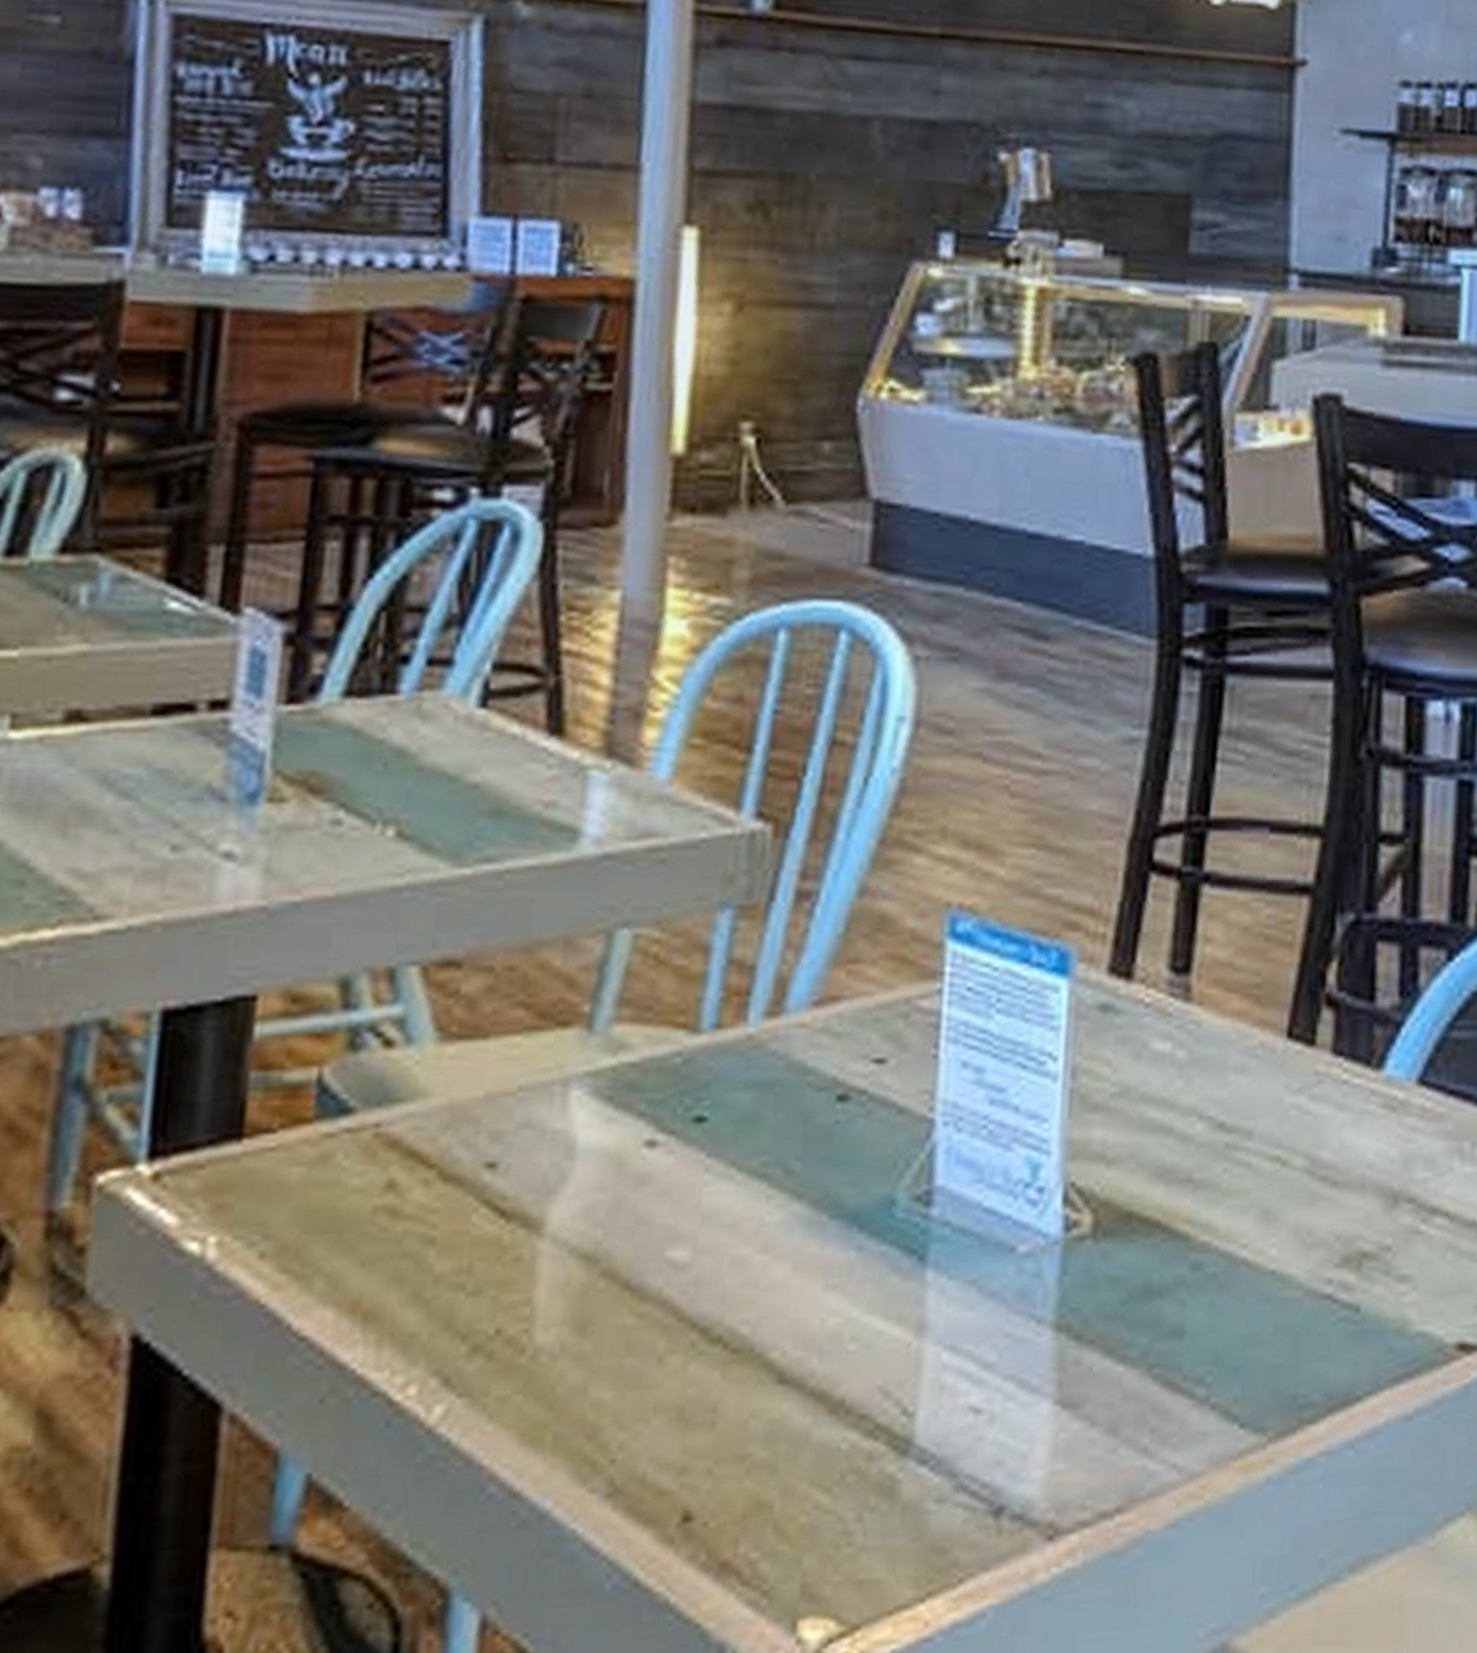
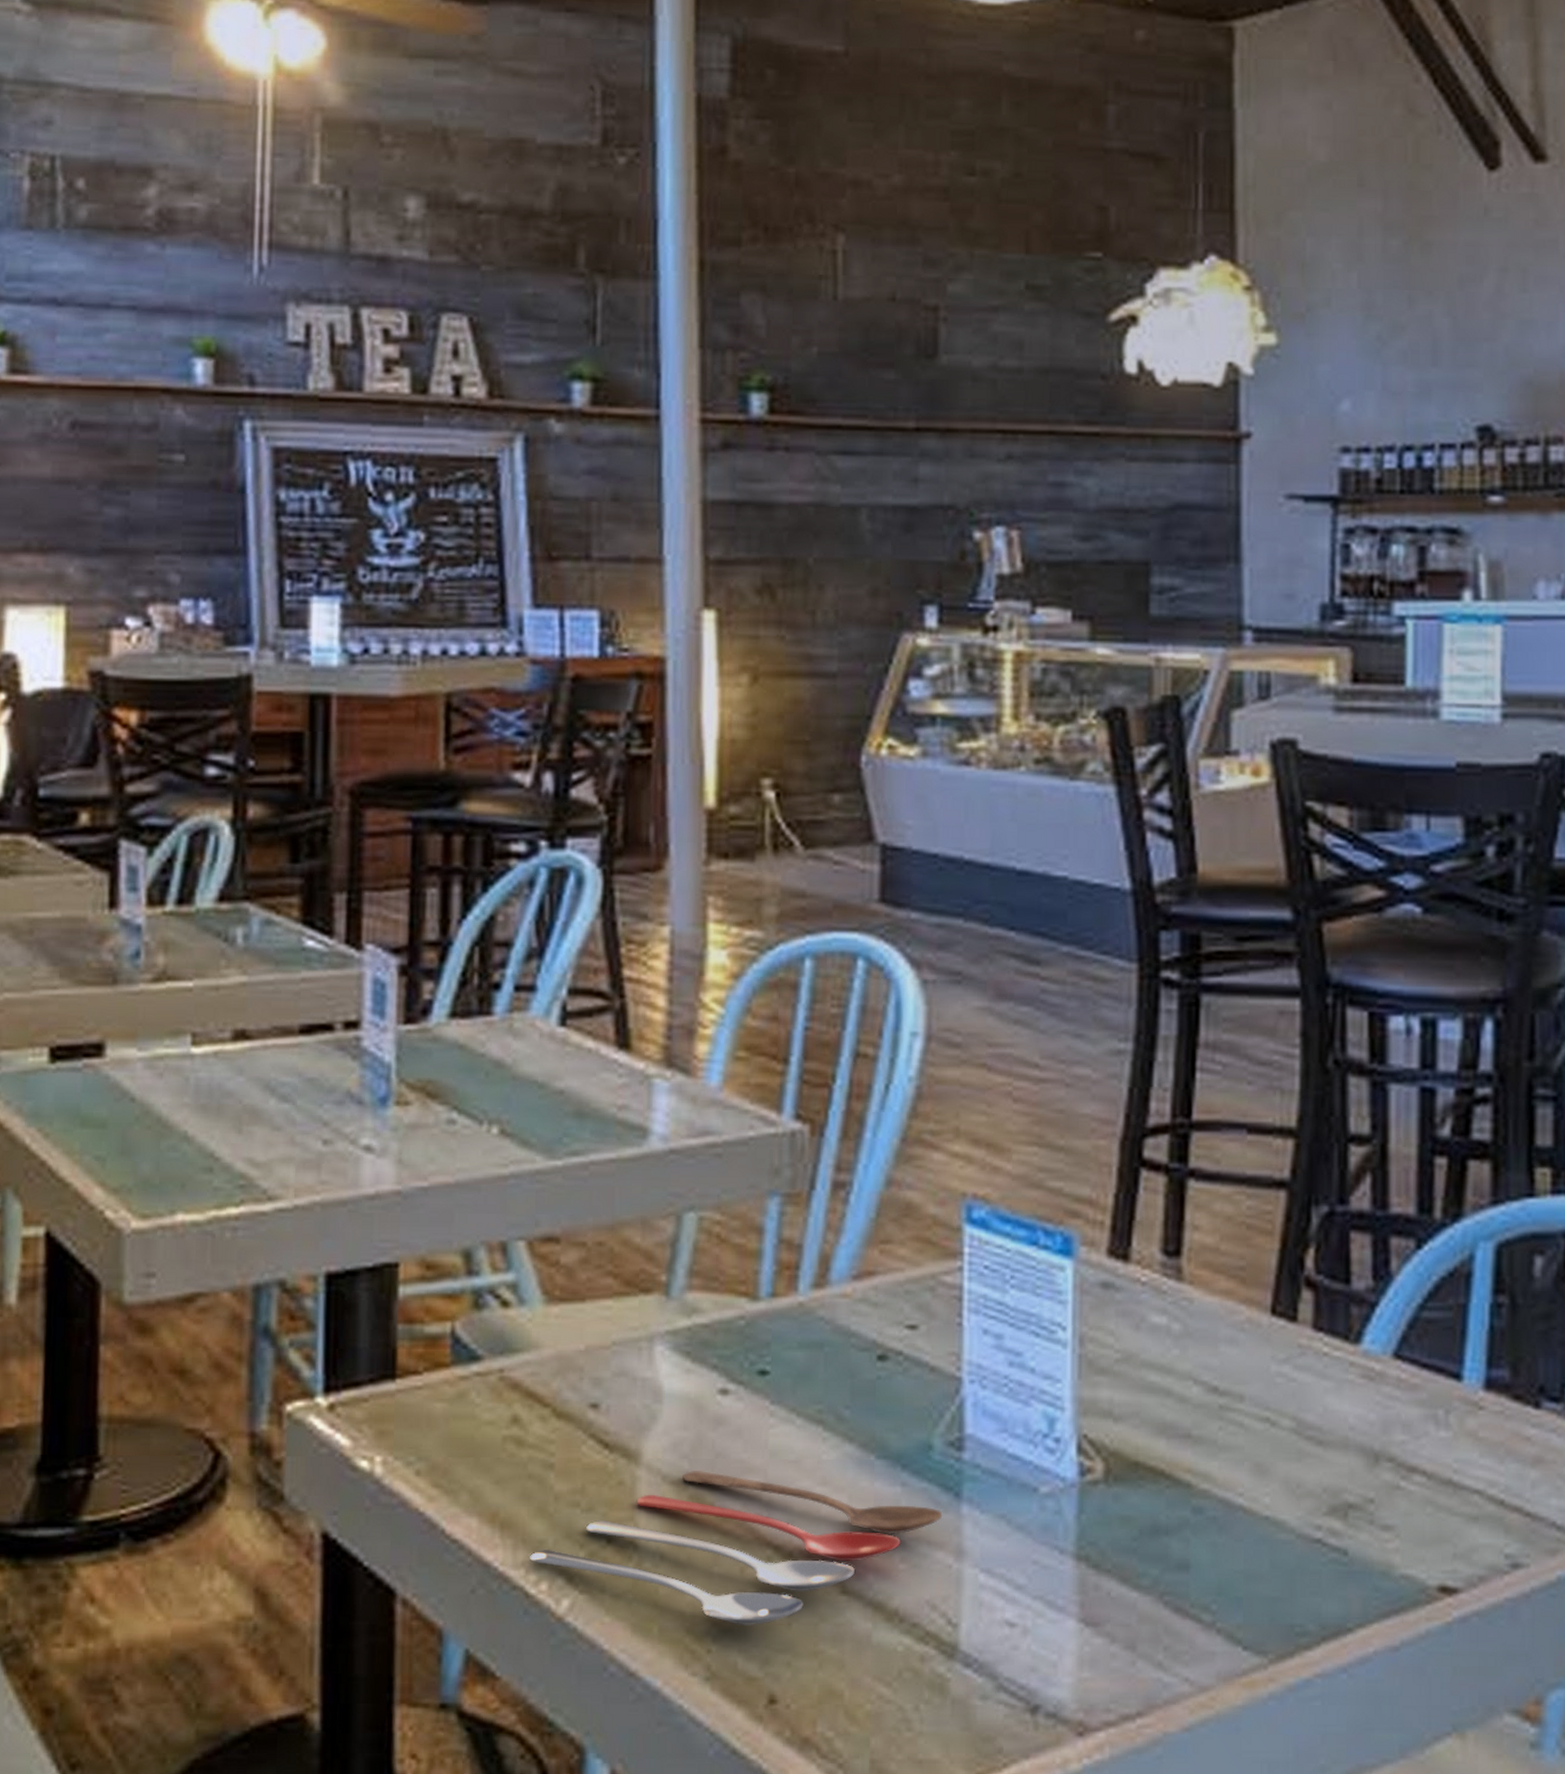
cooking utensil: none [397,1239,904,1429] -> present [530,1470,943,1627]

